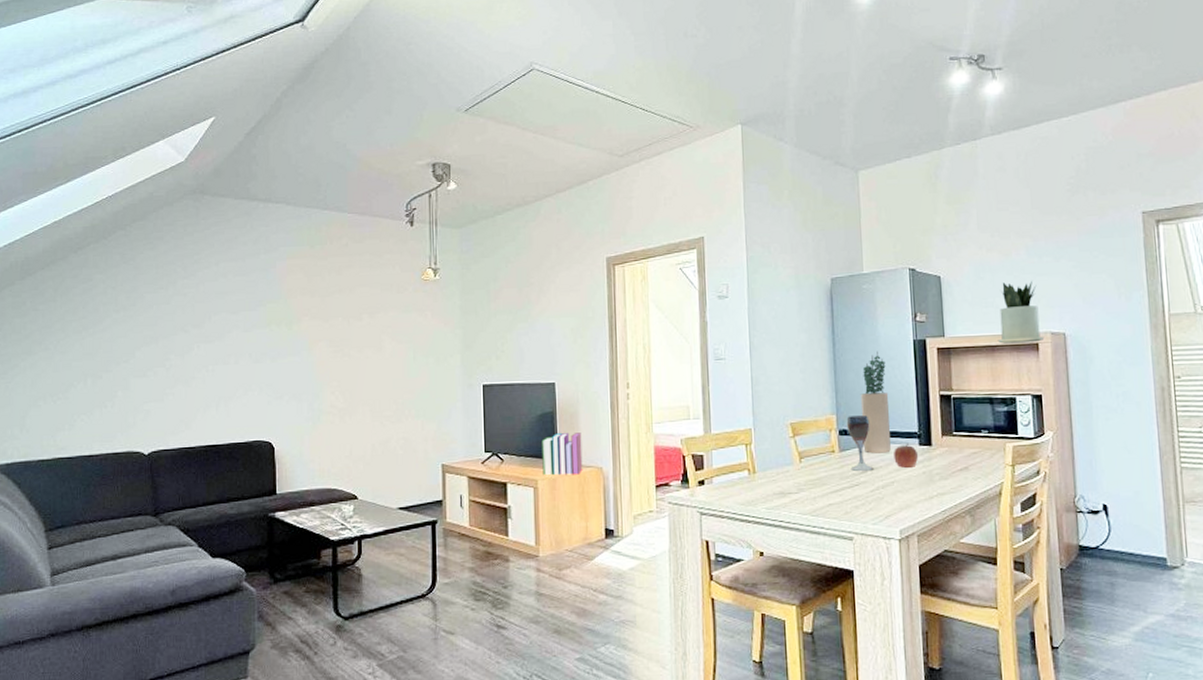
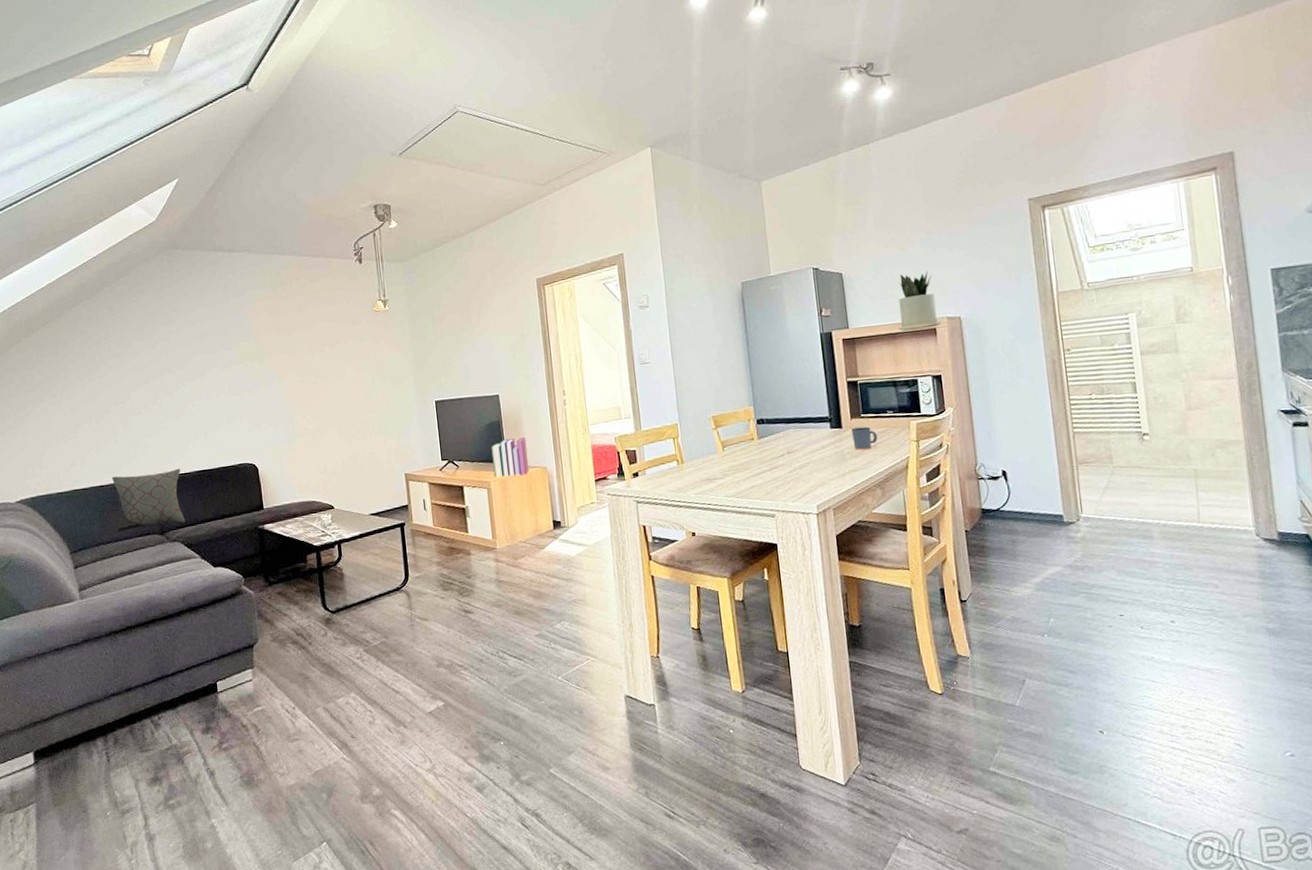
pillow: none [102,441,185,511] -> present [112,468,185,533]
cup: present [846,415,874,472] -> none [763,404,790,456]
vase: present [860,351,891,454] -> none [774,345,805,439]
fruit: present [894,443,918,468] -> none [807,427,830,450]
mug: none [942,446,970,471] -> present [851,426,877,450]

